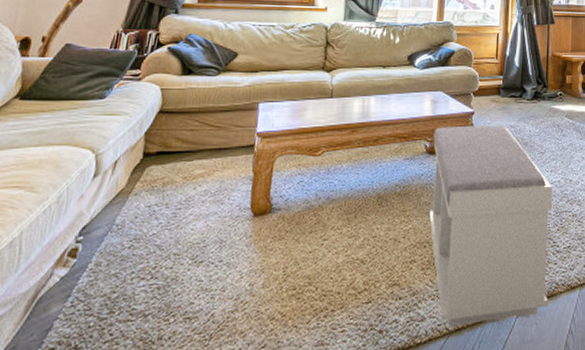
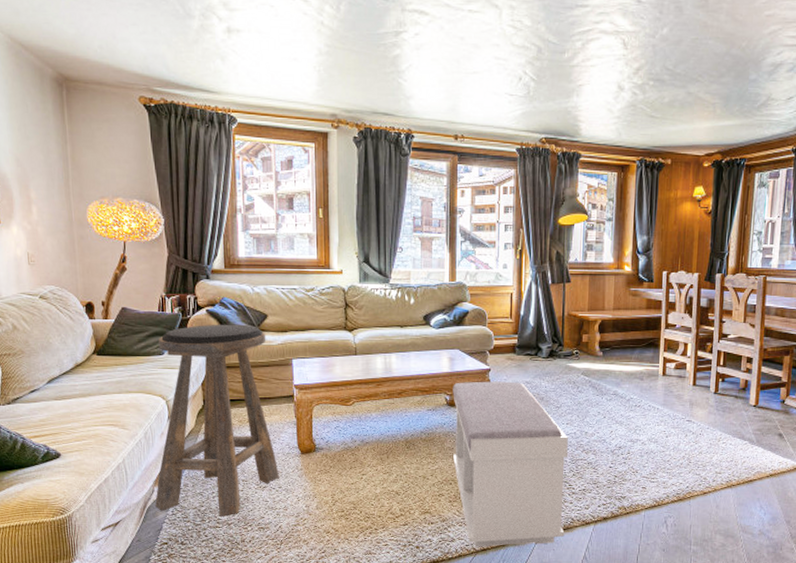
stool: none [49,63,233,305] -> present [155,324,279,517]

